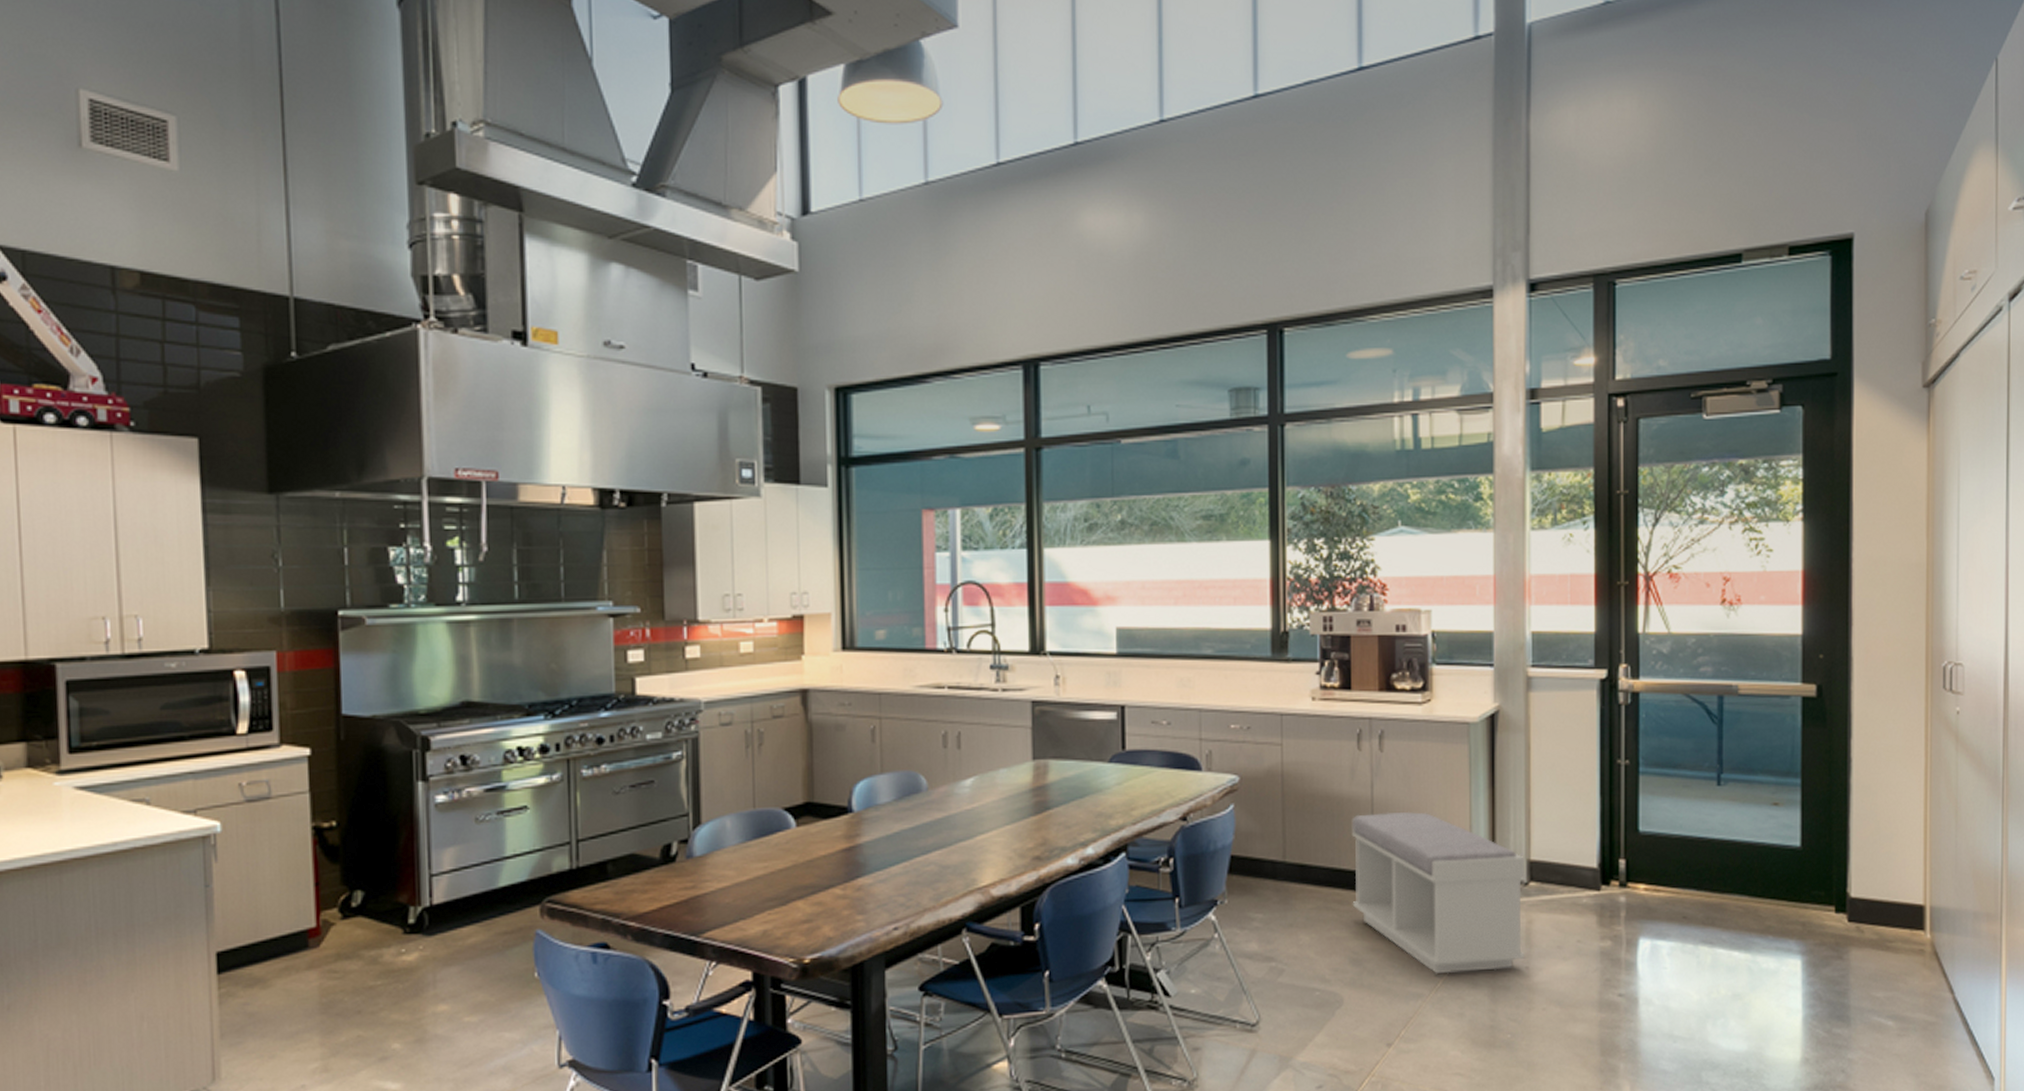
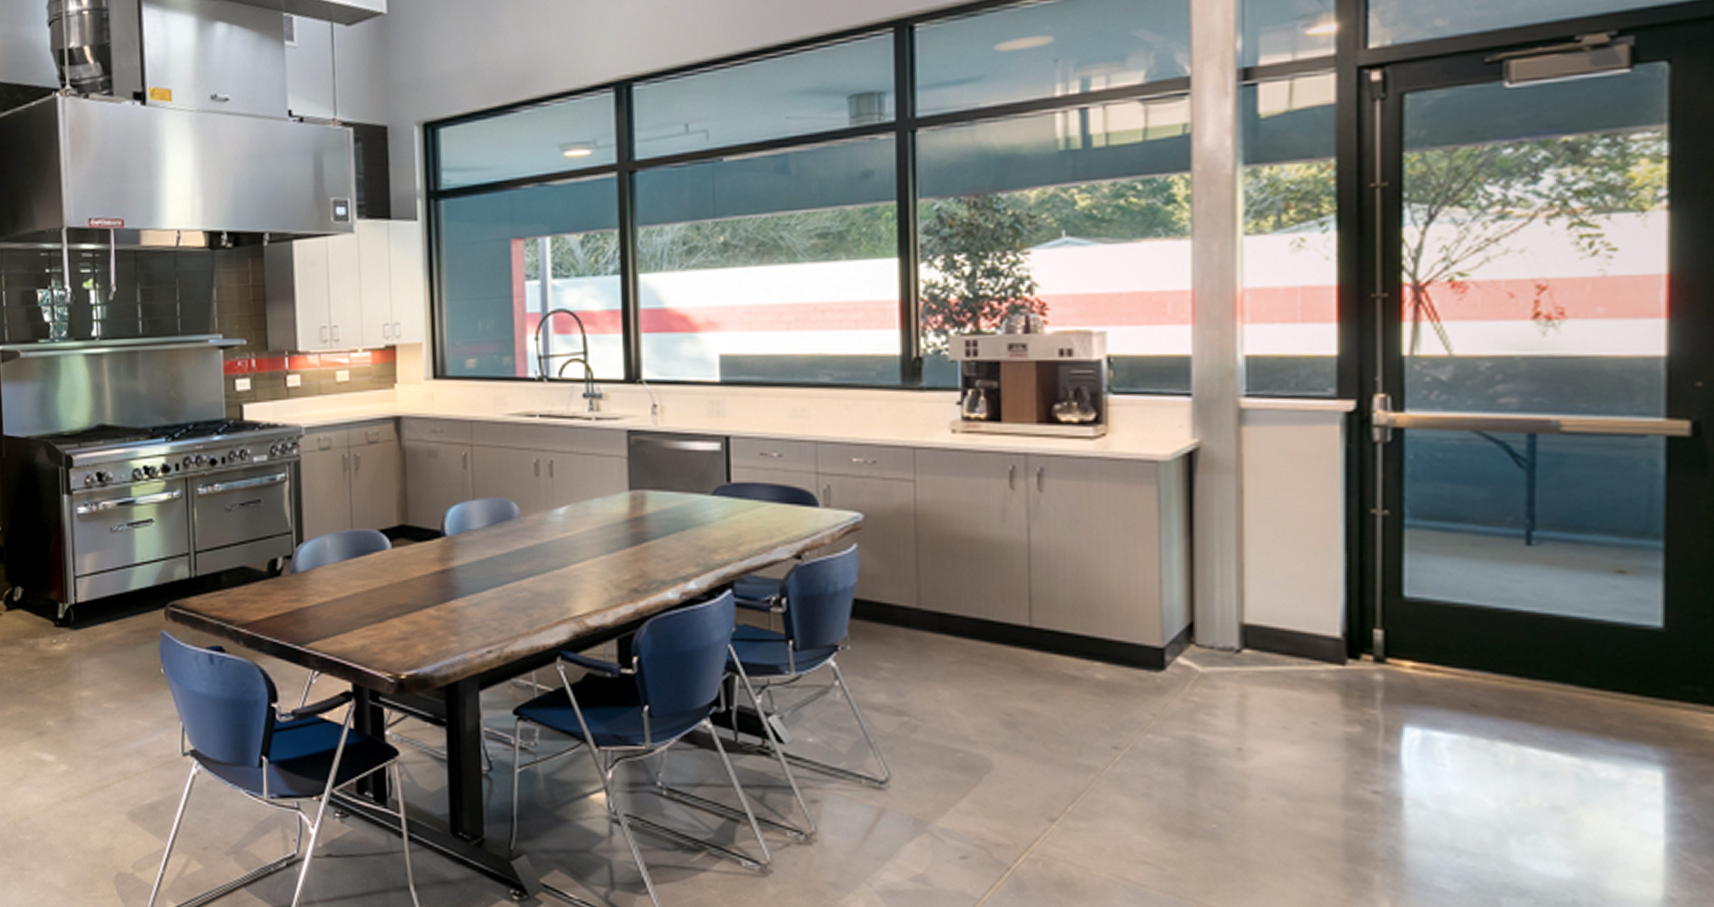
bench: present [1351,811,1525,975] -> none [1002,559,1237,748]

